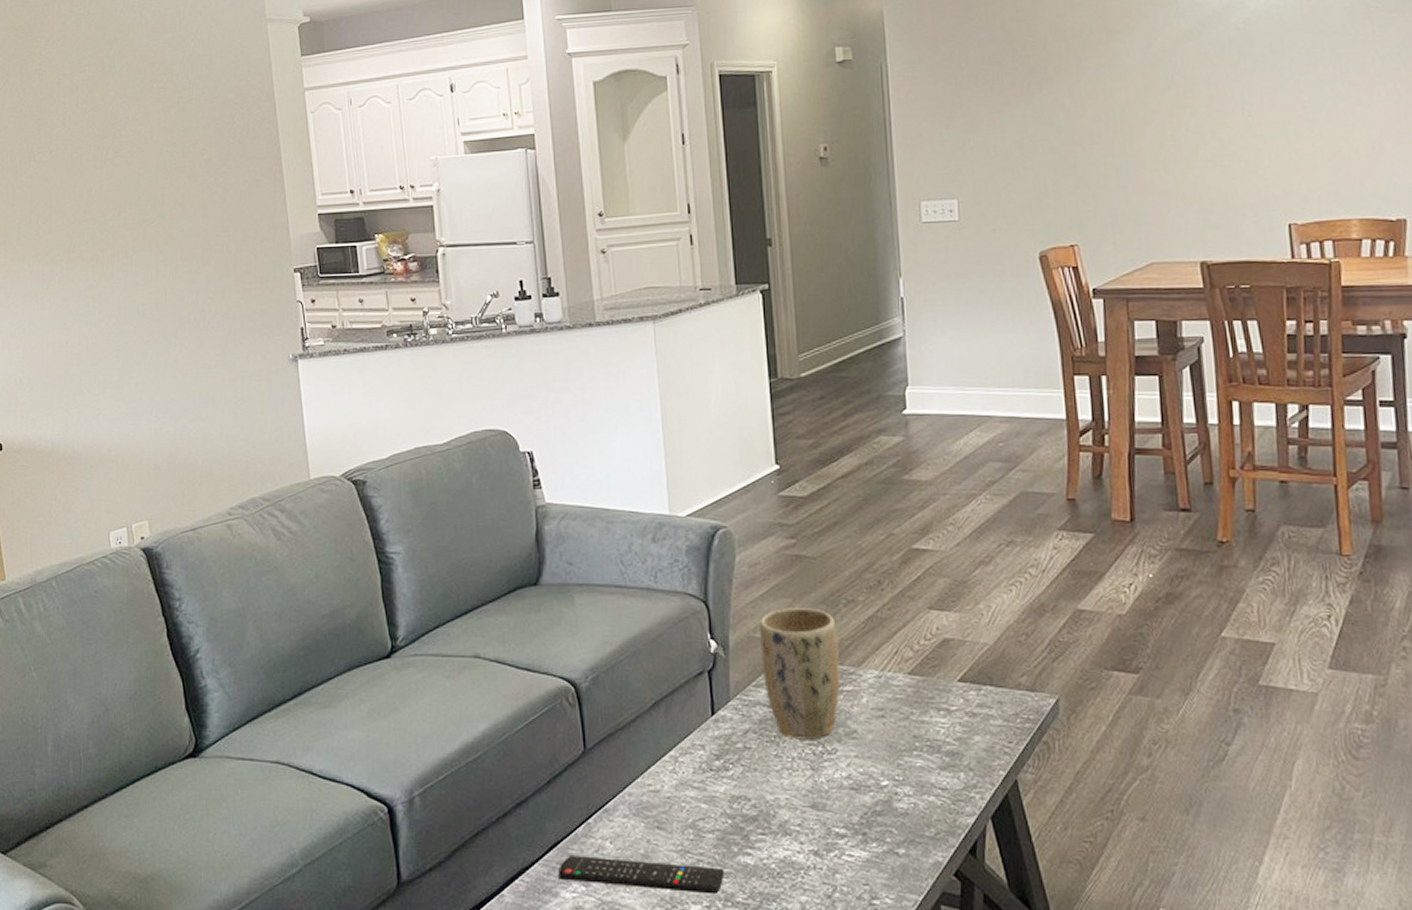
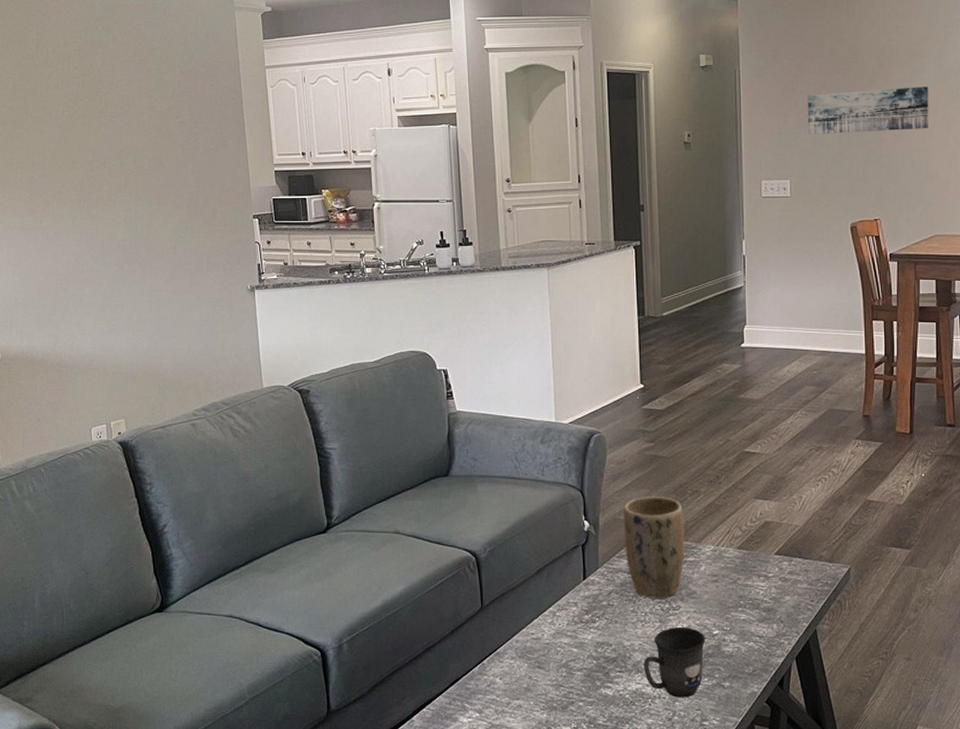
remote control: present [558,856,725,895] -> none [458,689,589,719]
mug: none [792,776,871,869] -> present [643,626,705,698]
wall art: none [976,72,1138,141] -> present [808,86,929,135]

